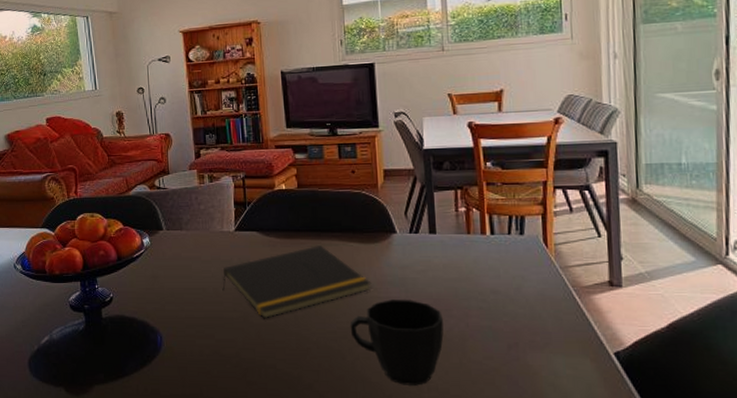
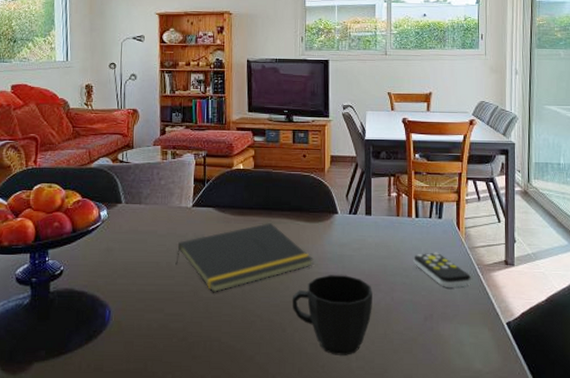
remote control: none [491,273,565,312] -> present [413,252,471,287]

